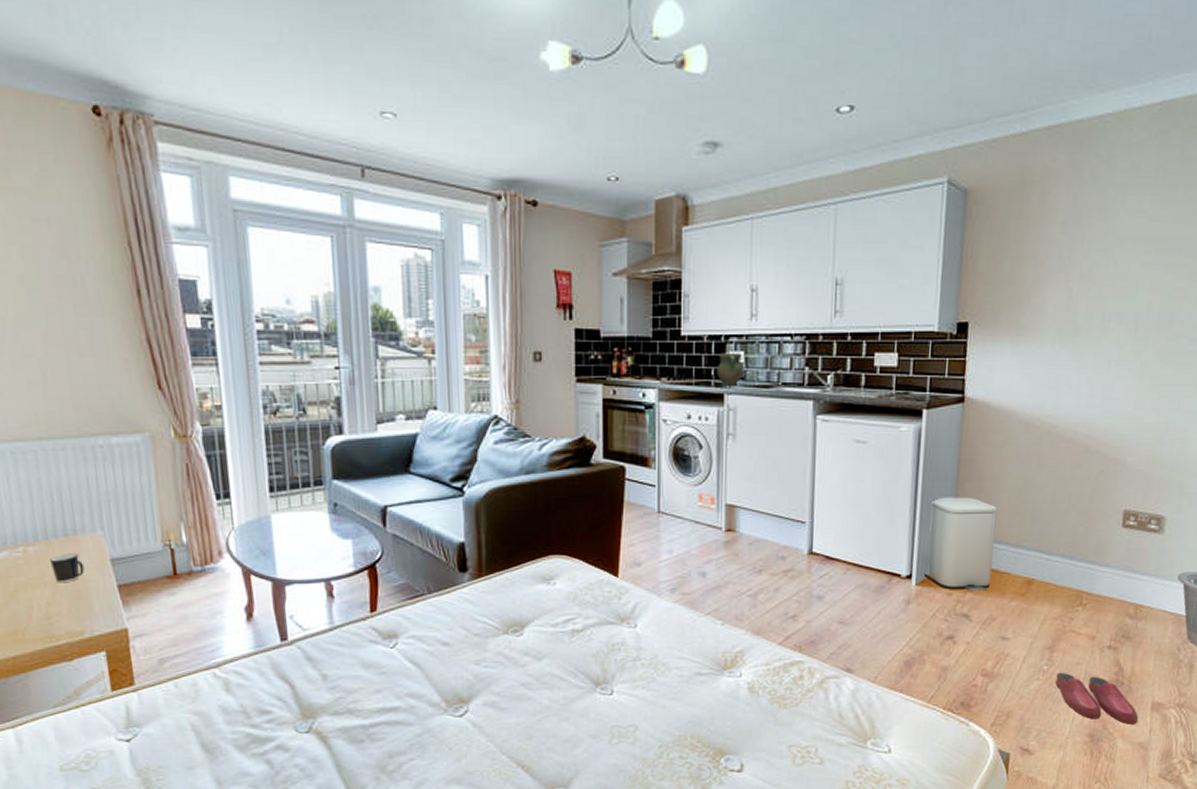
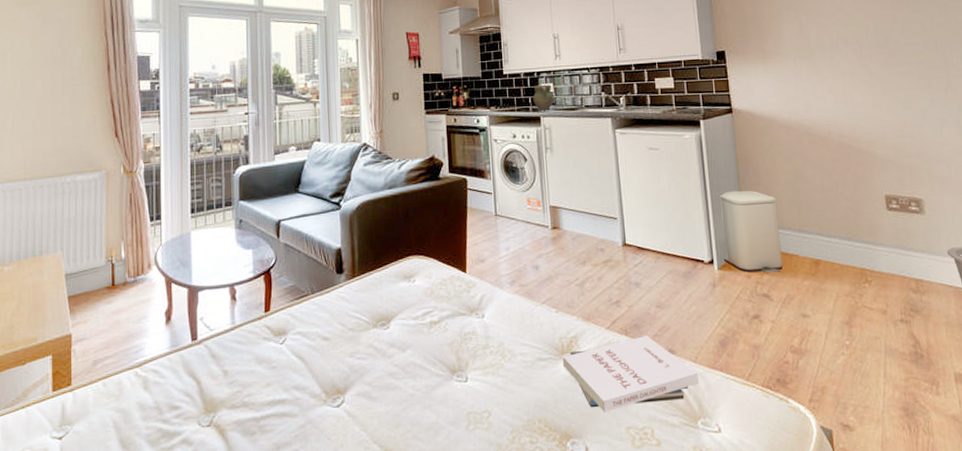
mug: present [49,552,85,583] -> none [18,270,44,297]
books: none [723,653,875,730] -> present [562,335,699,413]
slippers: present [1055,672,1138,724] -> none [859,346,945,397]

